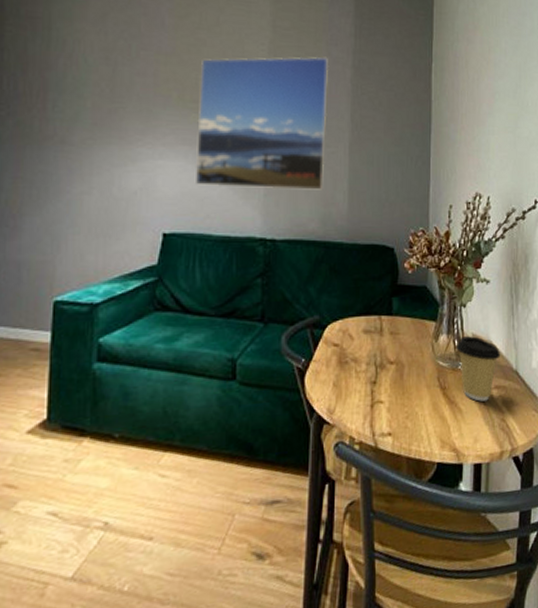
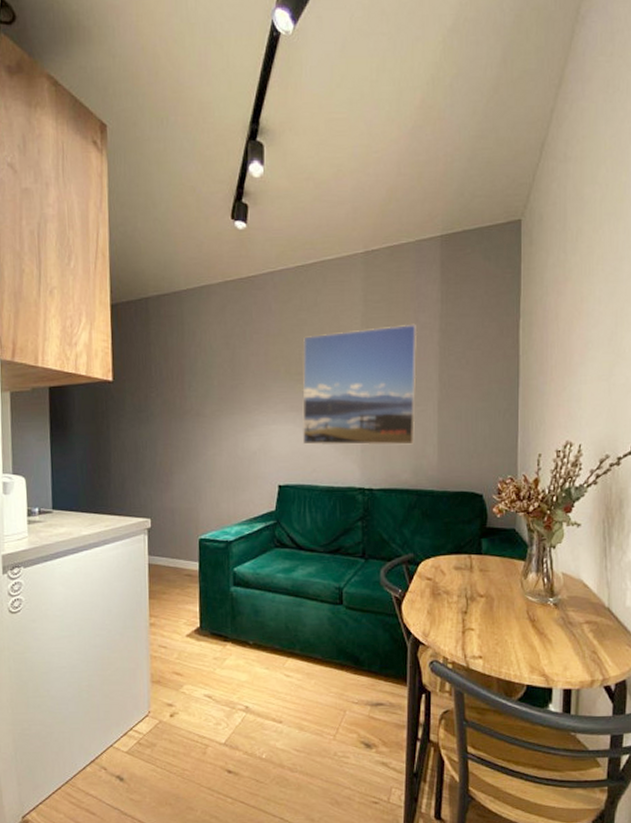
coffee cup: present [456,336,501,402] -> none [545,575,593,634]

